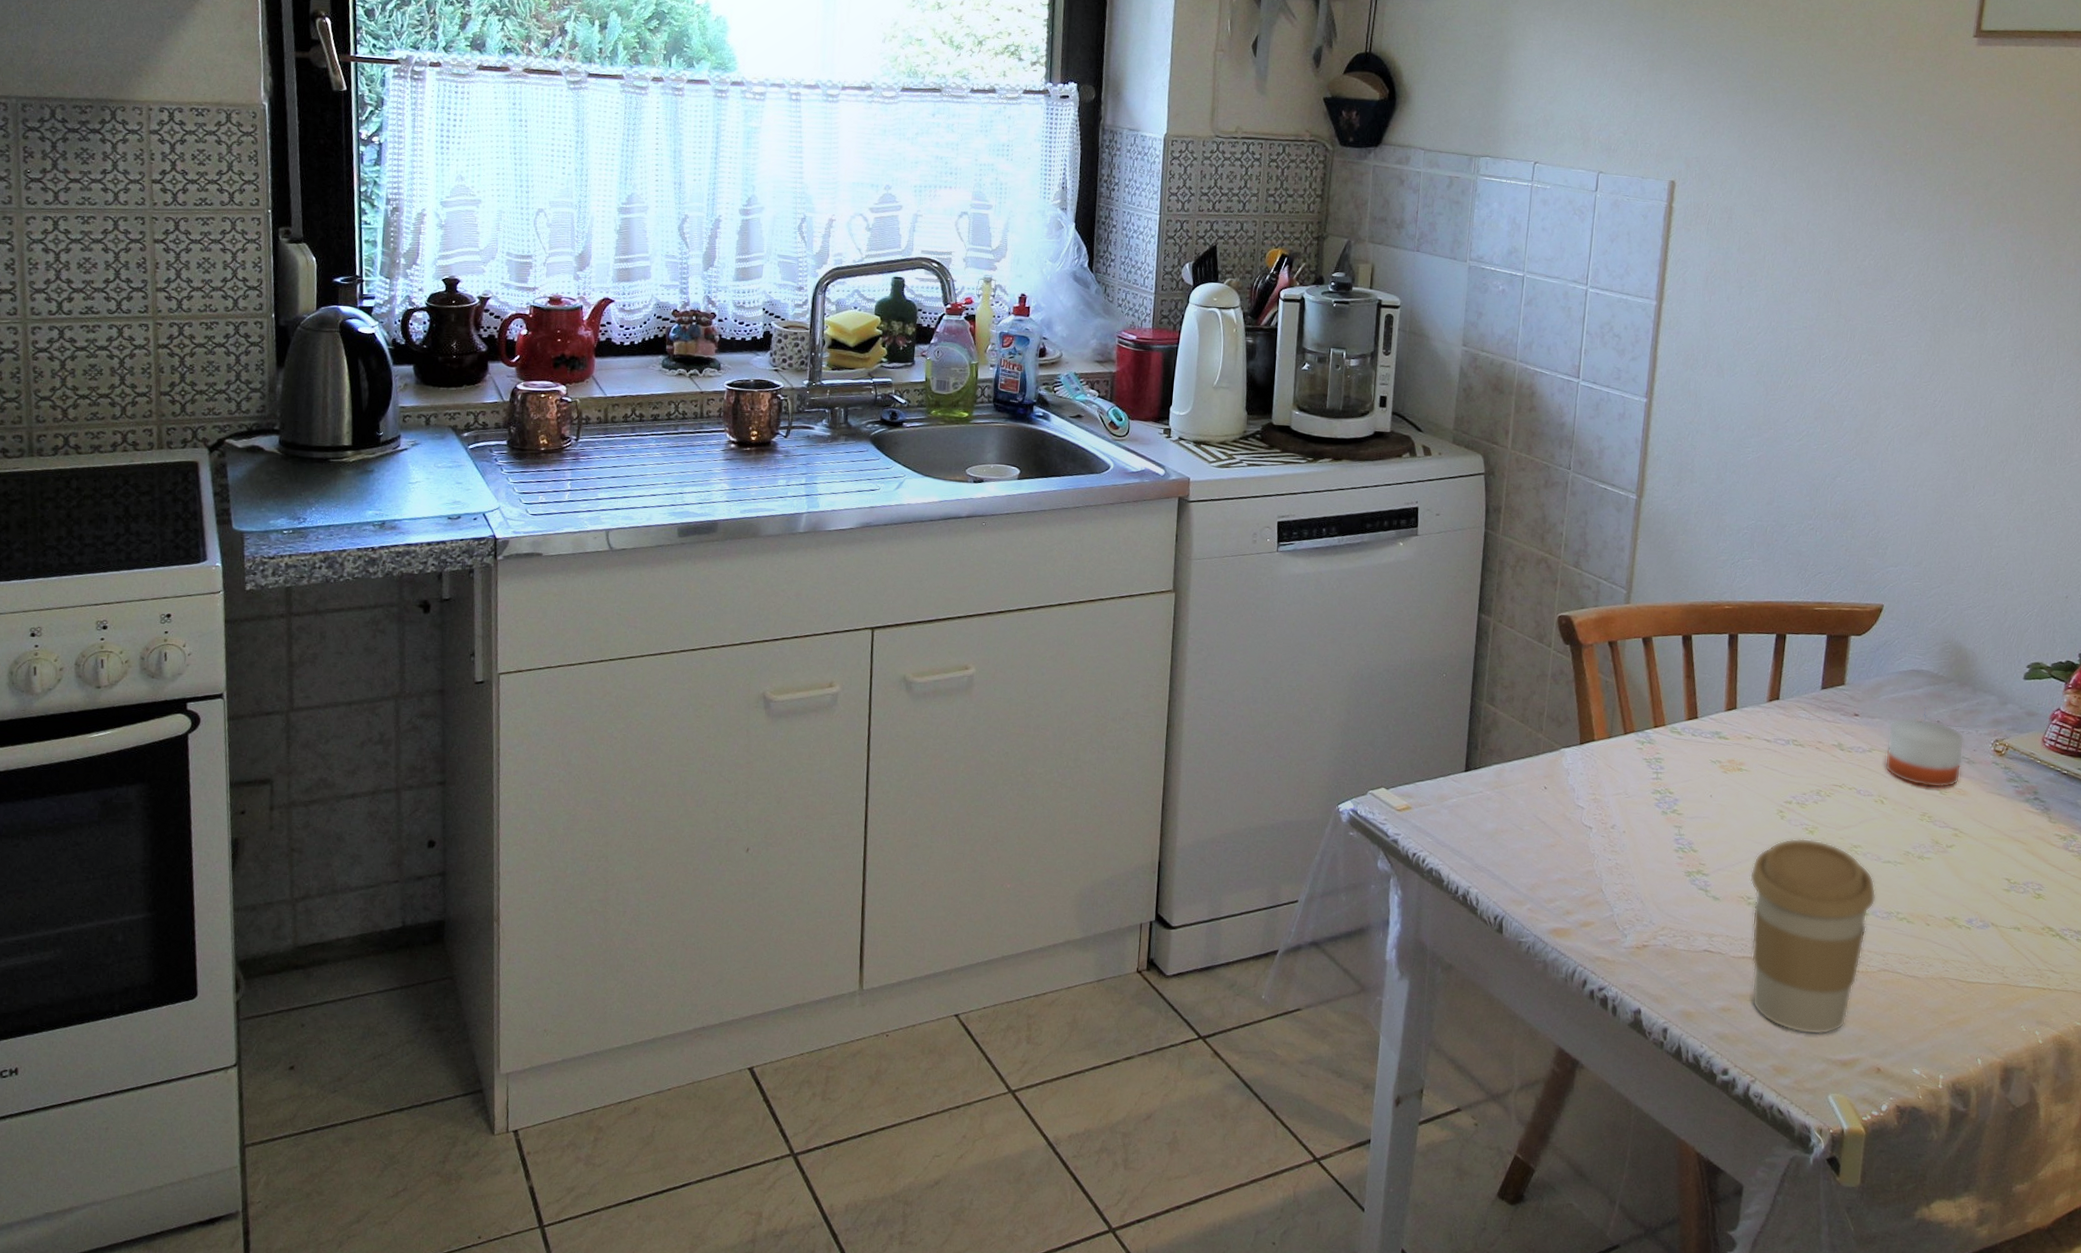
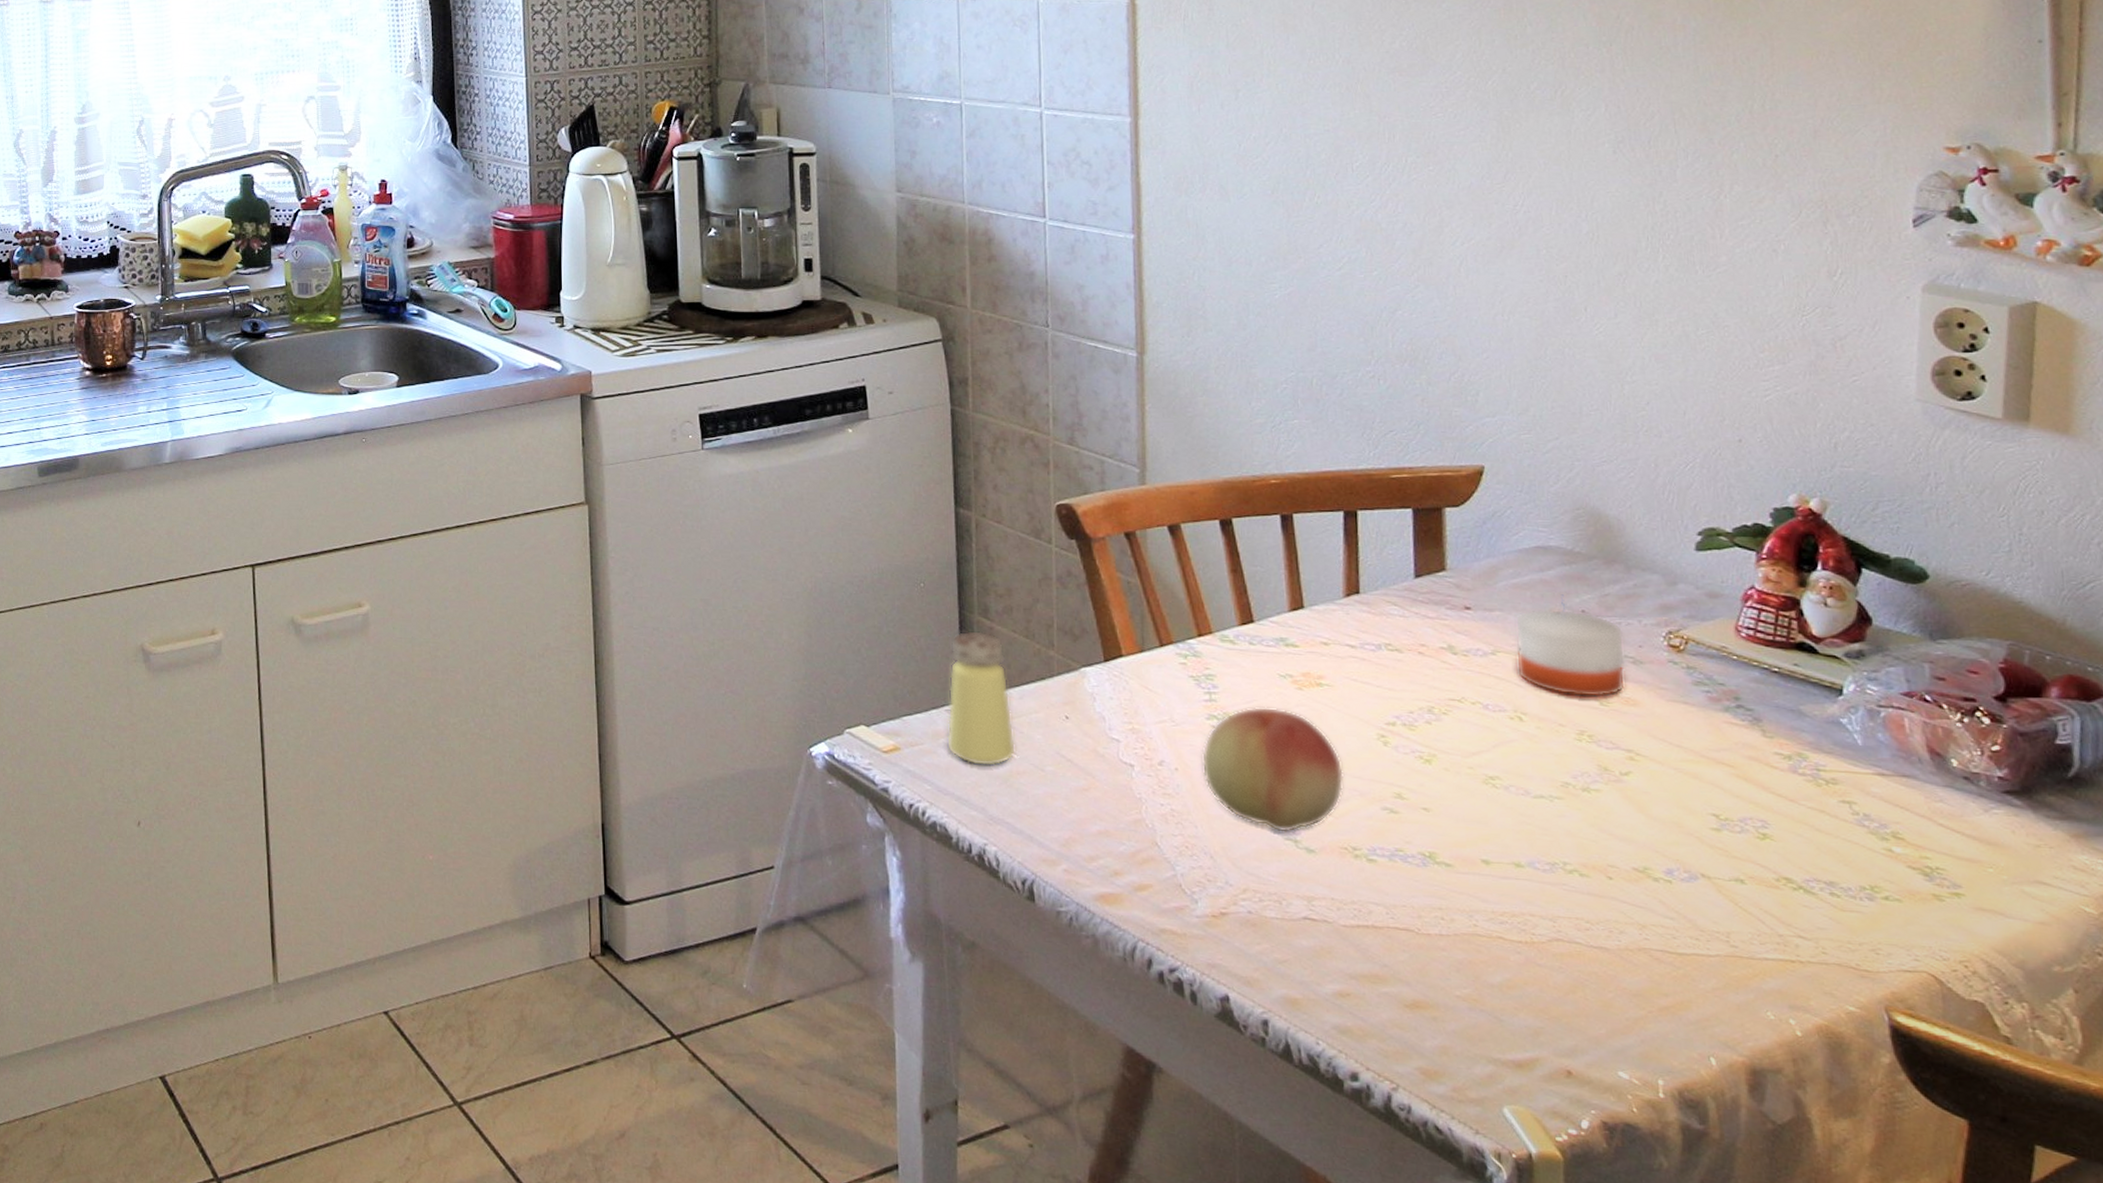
saltshaker: none [1448,714,1504,825] -> present [946,630,1017,767]
fruit: none [1643,785,1749,884] -> present [1201,706,1344,833]
coffee cup: present [1749,838,1876,1035] -> none [1351,769,1531,1027]

